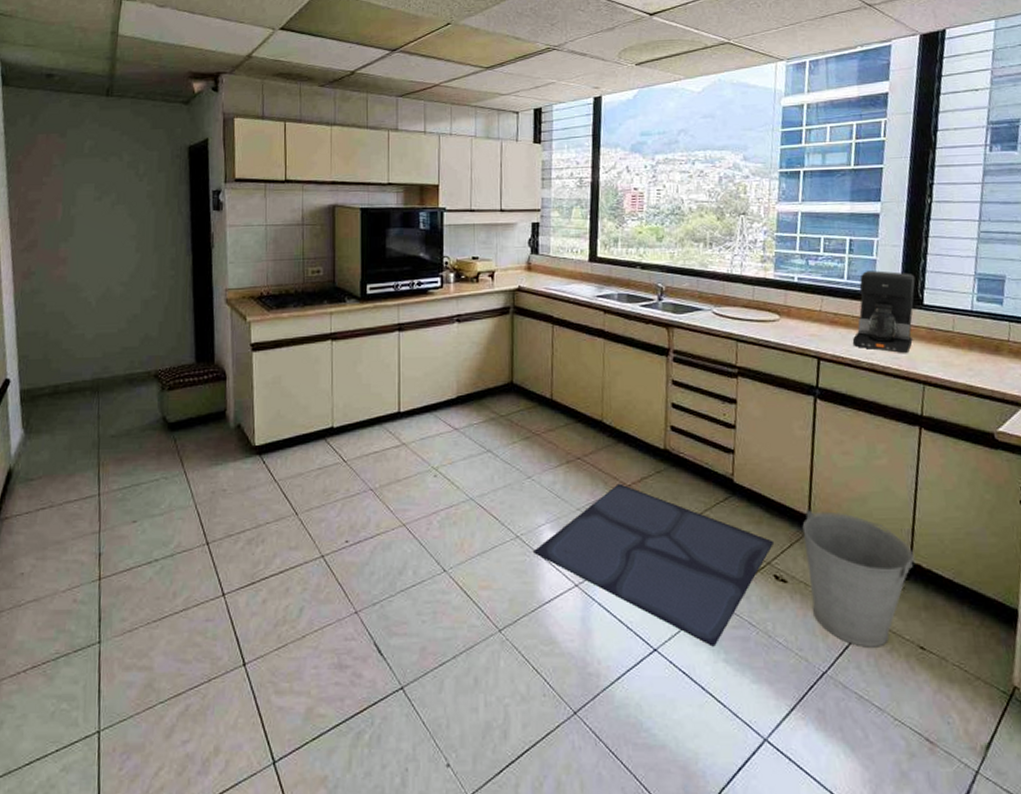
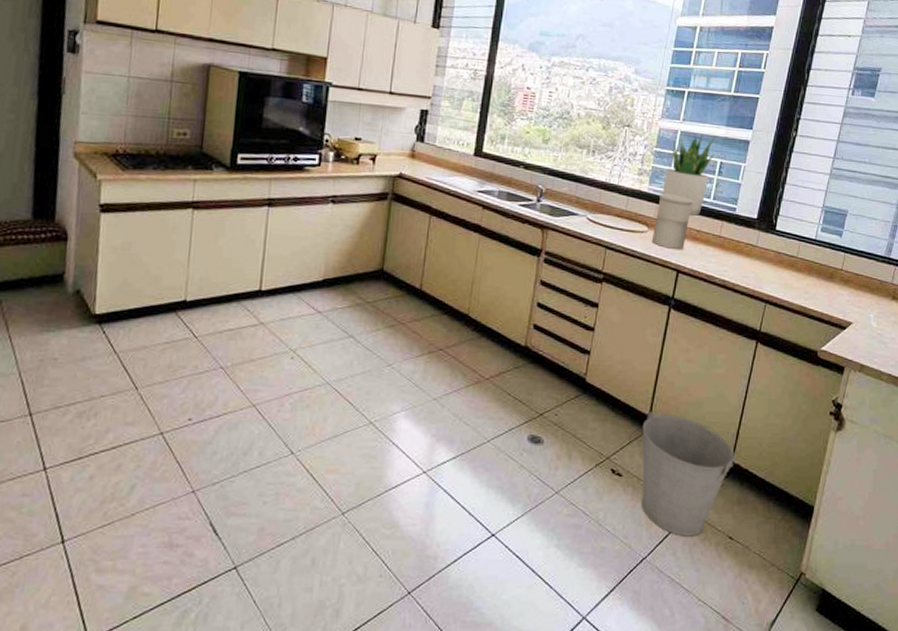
floor mat: present [534,483,773,647] -> none [386,376,614,533]
canister: none [785,279,826,336] -> present [651,194,693,250]
planter: none [789,213,842,298] -> present [662,135,715,216]
coffee maker: present [852,270,916,354] -> none [709,193,772,274]

